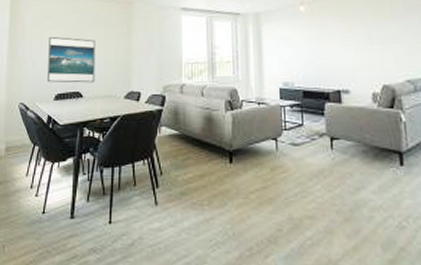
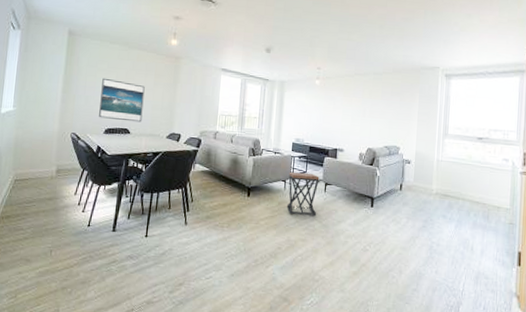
stool: none [280,125,325,182] -> present [286,171,320,216]

